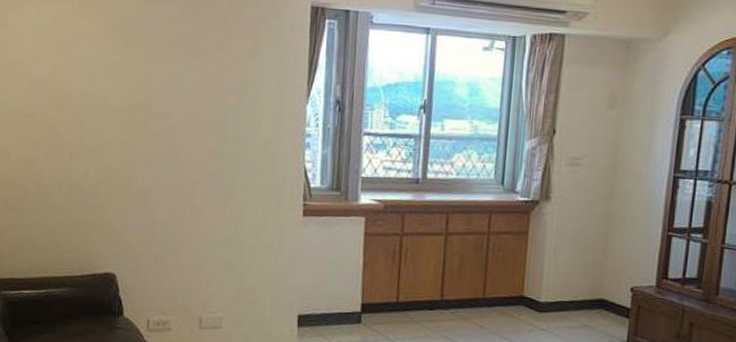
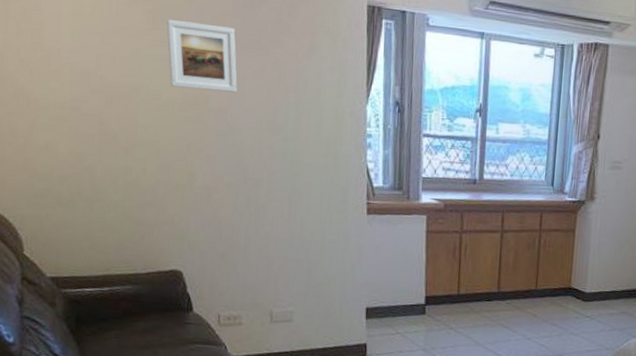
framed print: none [117,28,182,96] -> present [166,19,237,93]

